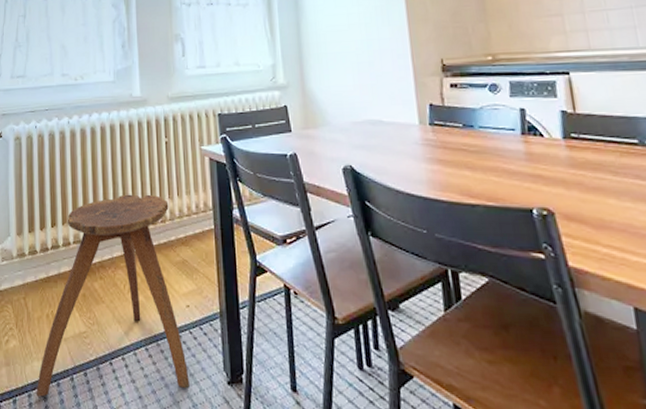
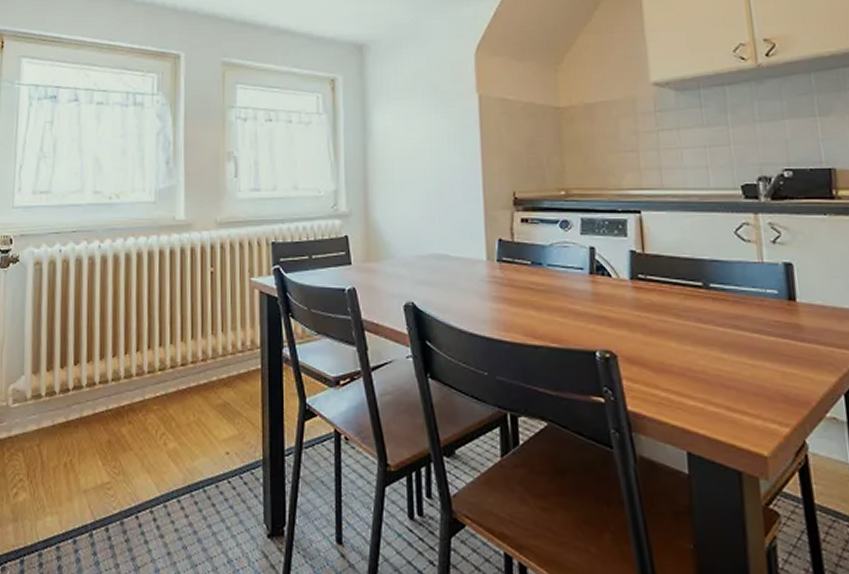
stool: present [36,194,190,397] -> none [47,329,225,556]

